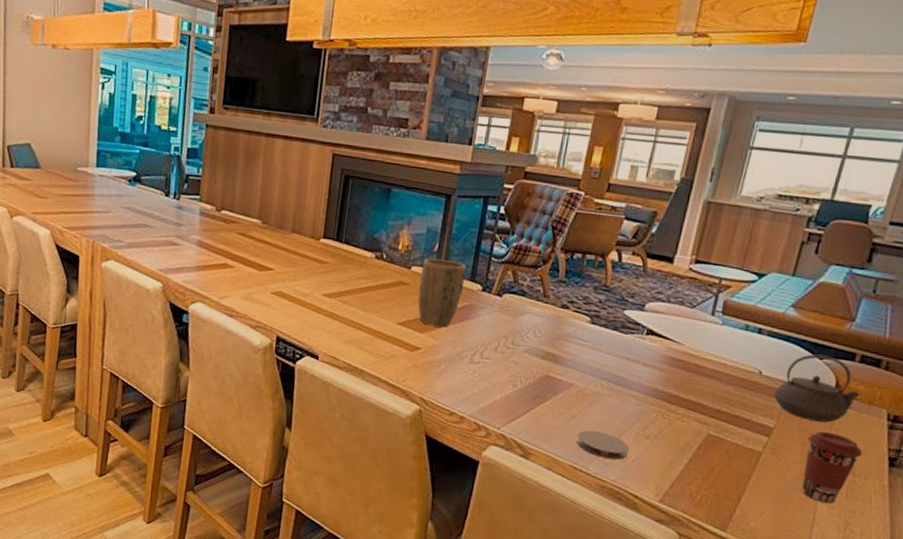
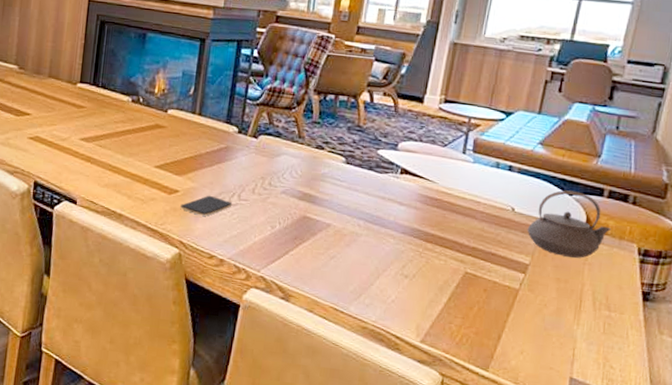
plant pot: present [417,258,467,328] -> none [175,101,222,170]
smartphone: none [422,352,475,374] -> present [180,195,233,216]
coaster: present [577,430,630,460] -> none [336,270,389,300]
coffee cup: present [801,431,863,503] -> none [559,266,617,339]

